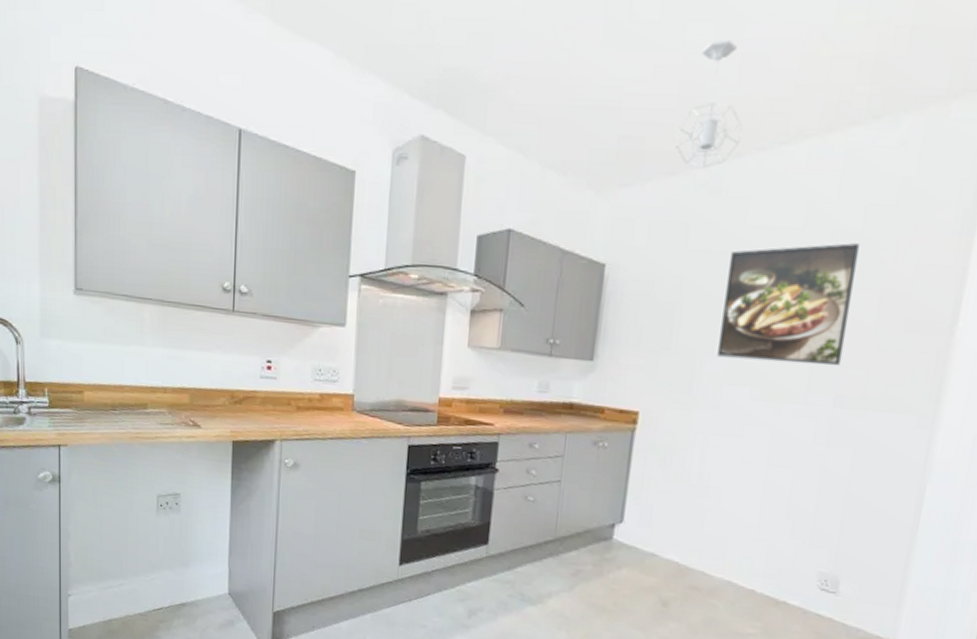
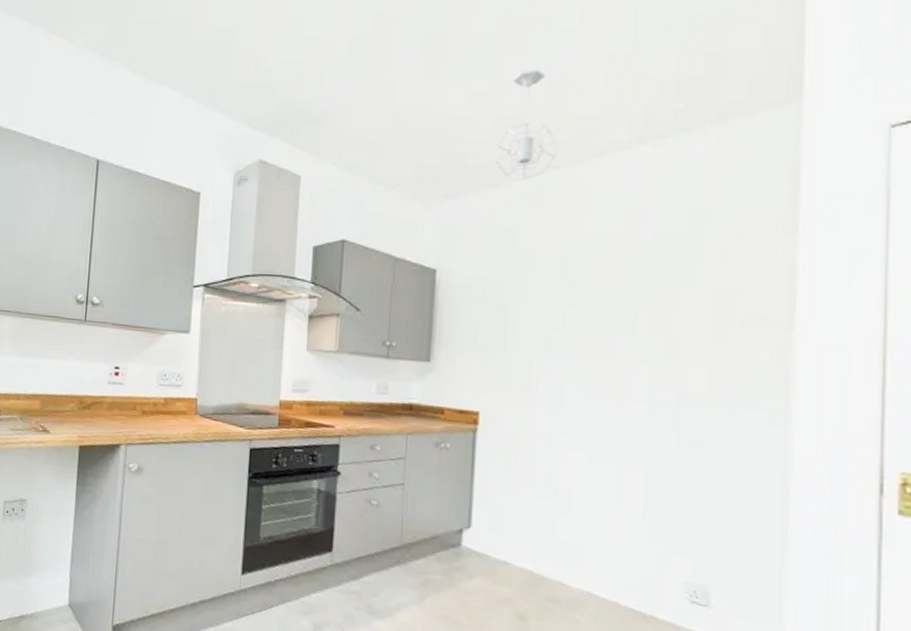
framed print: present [717,243,859,366] -> none [554,244,684,363]

